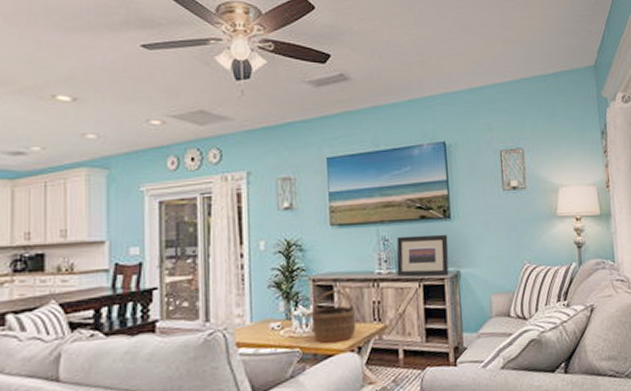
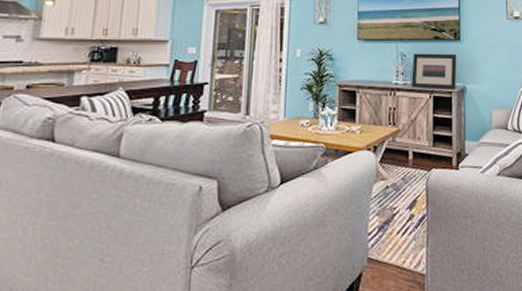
wicker basket: present [311,289,357,344] -> none [335,95,374,142]

